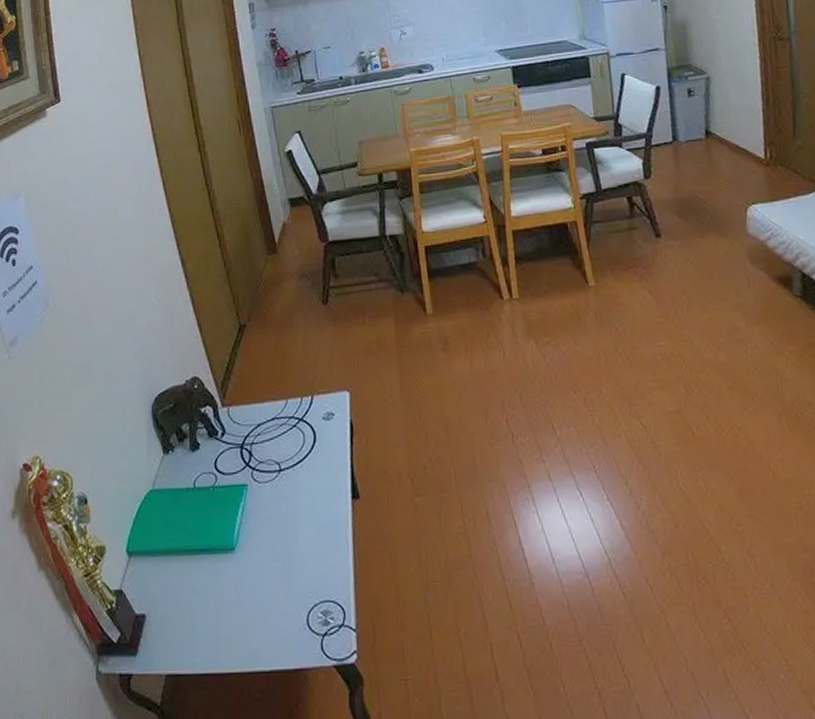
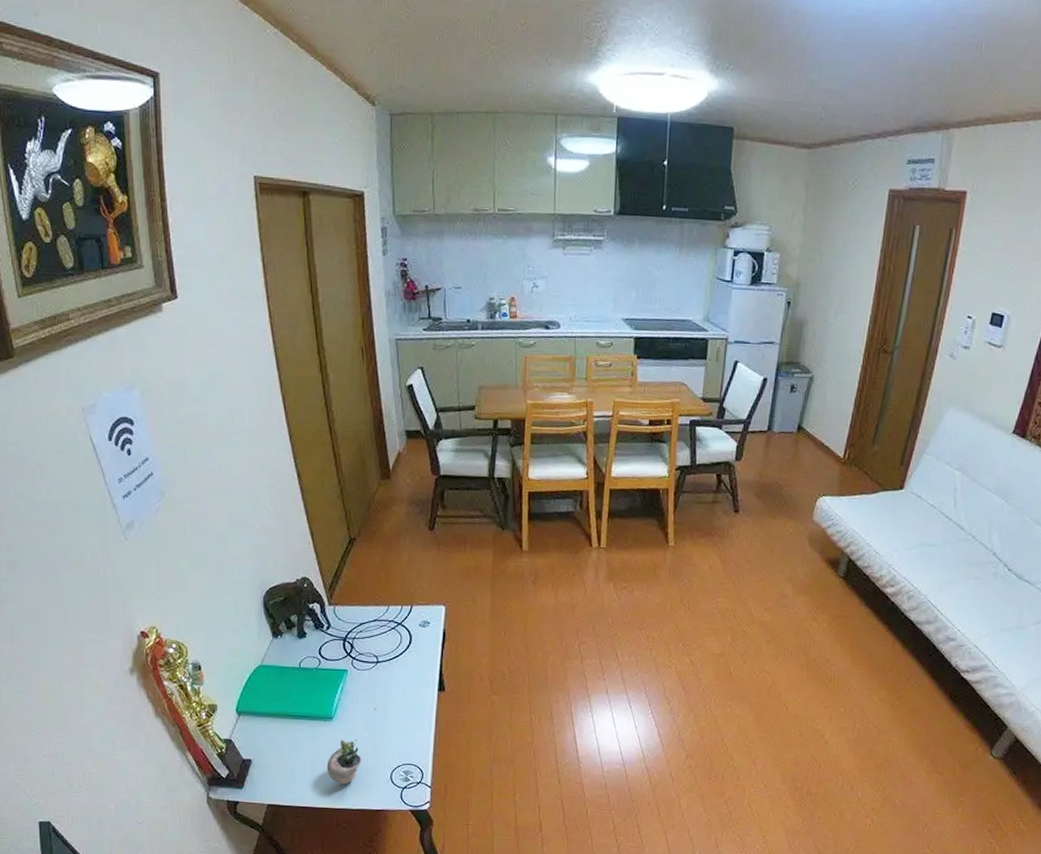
succulent plant: none [231,529,285,638] -> present [326,708,378,785]

